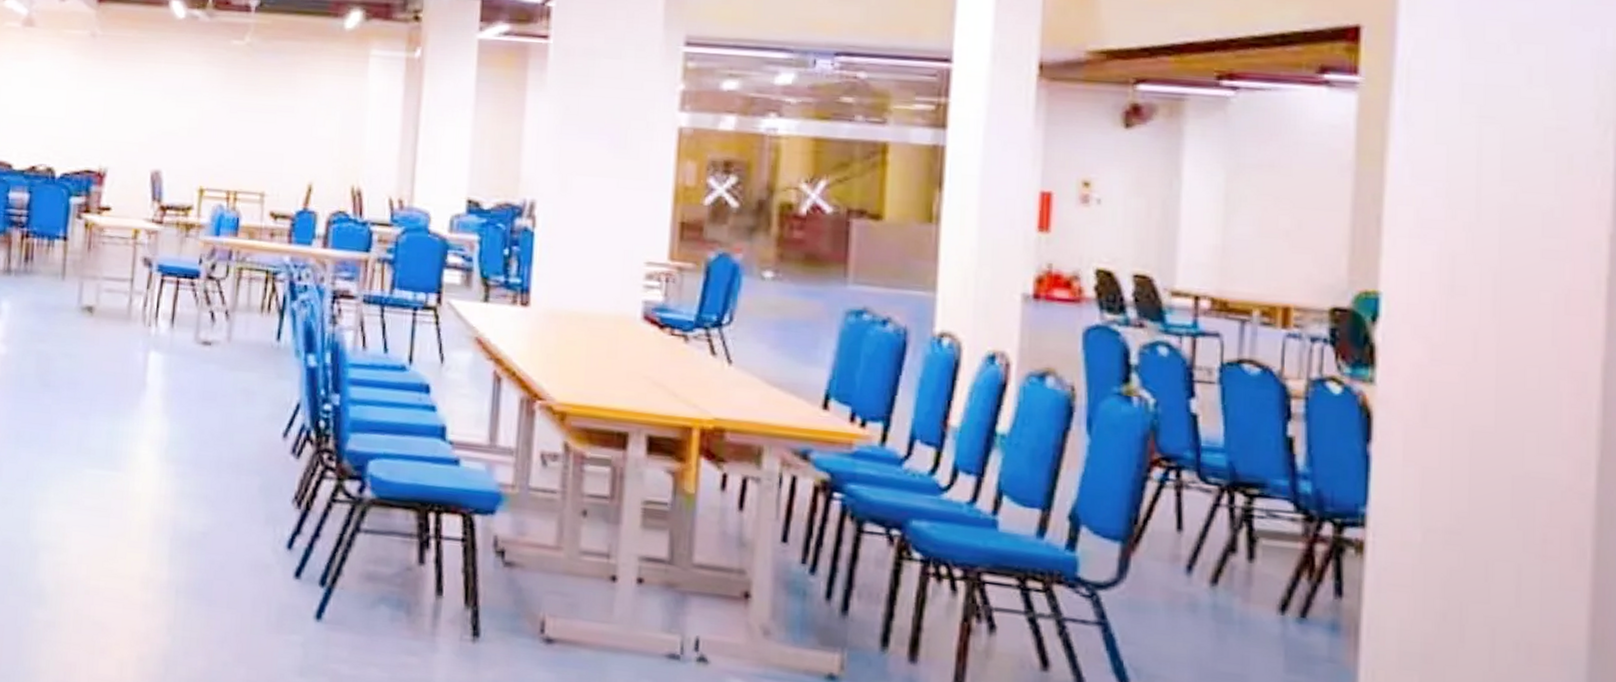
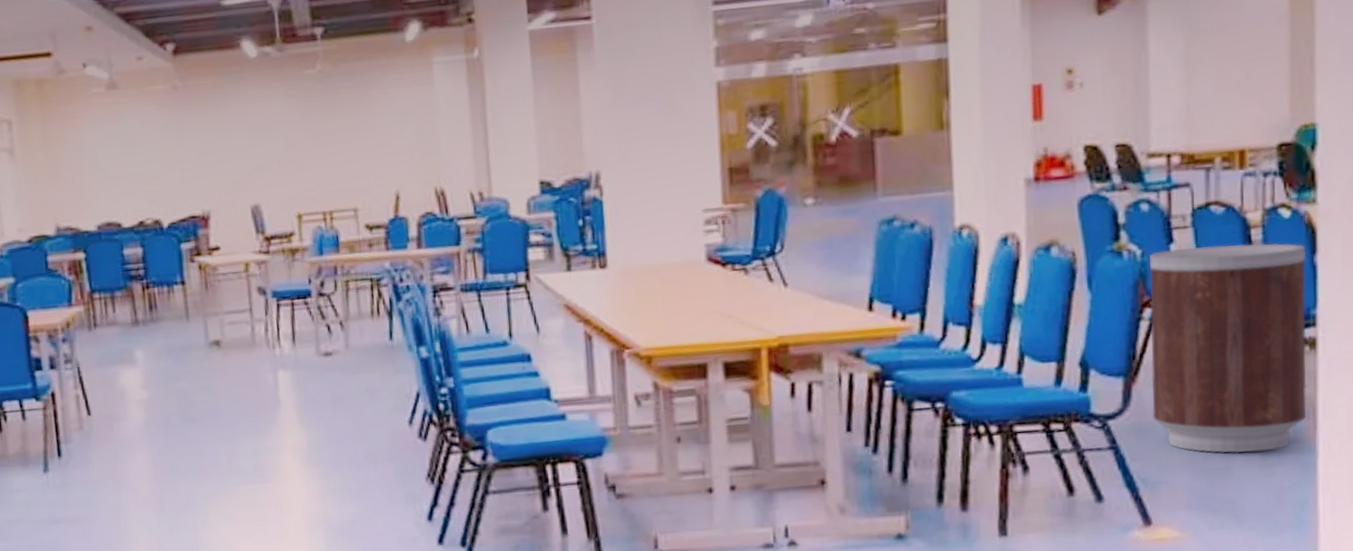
trash can: none [1153,405,1358,665] -> present [1149,243,1307,454]

